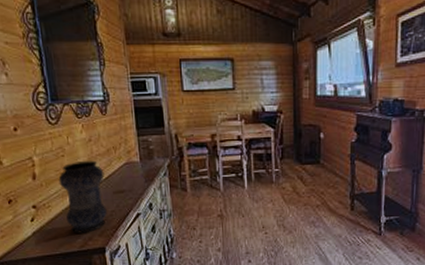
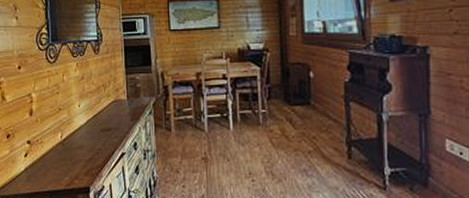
vase: present [58,160,107,233] -> none [52,98,94,171]

